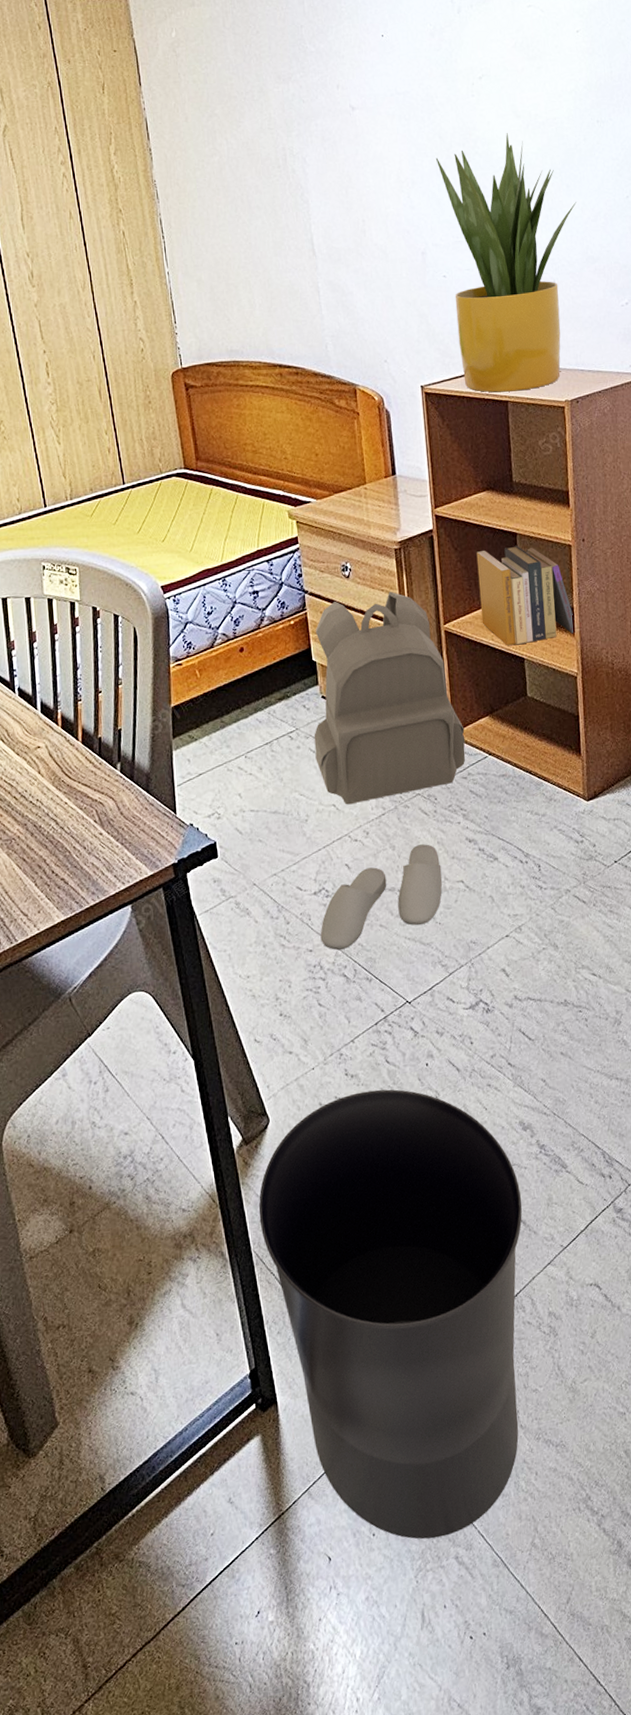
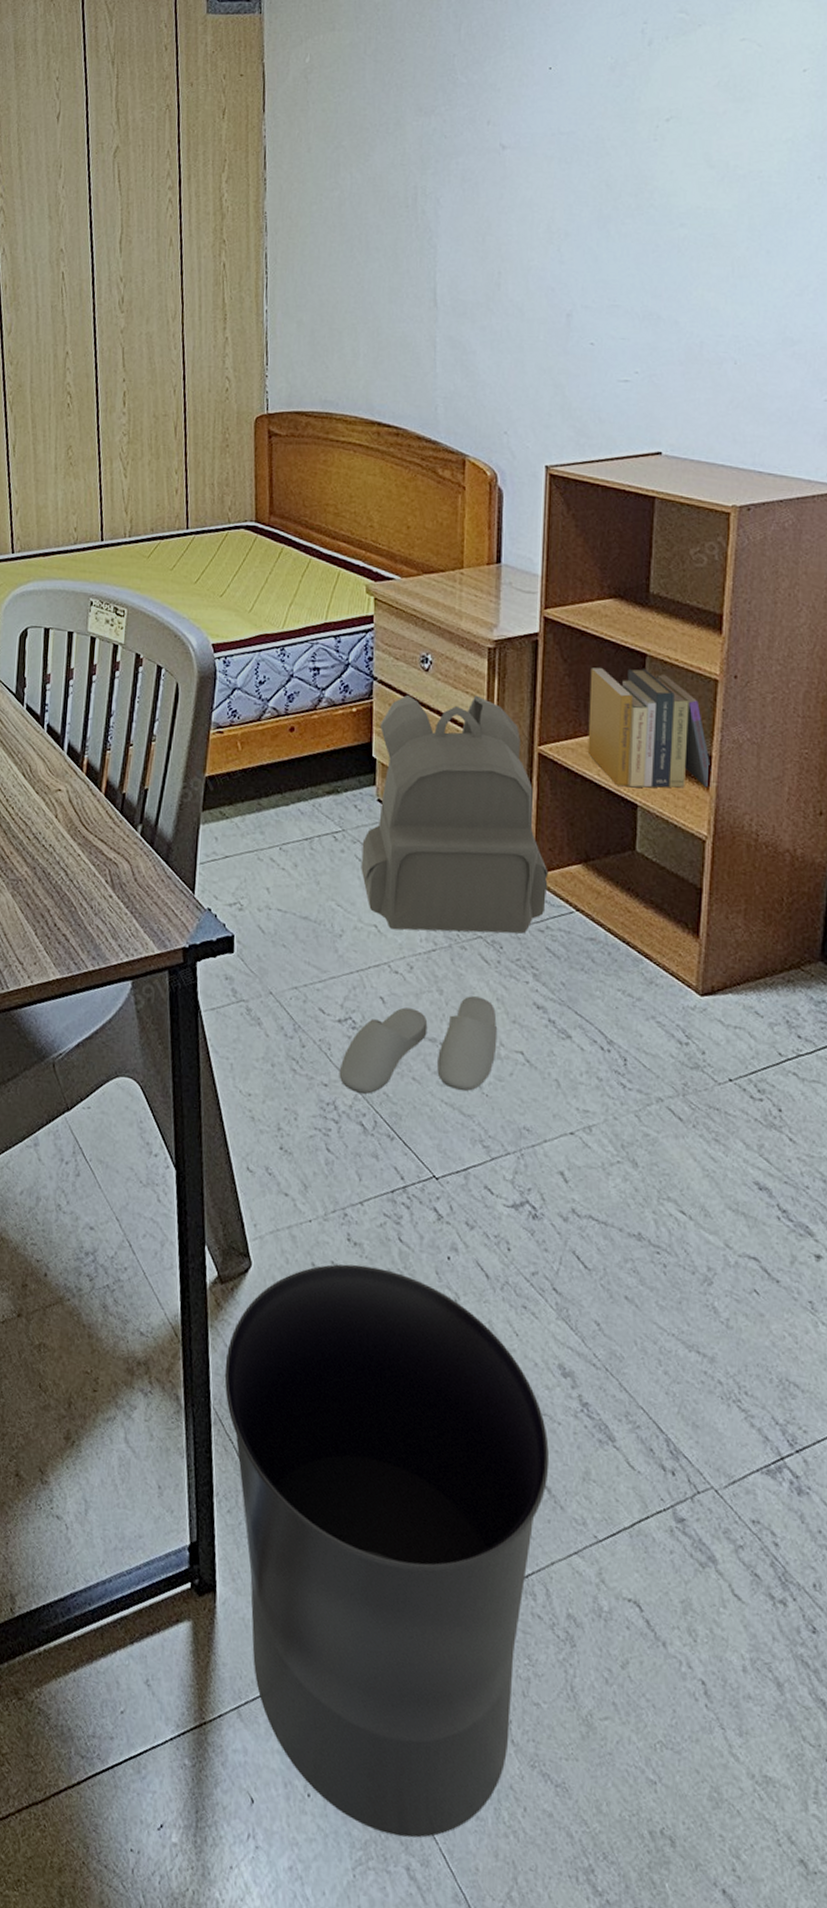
planter: present [435,133,576,393] -> none [598,185,777,487]

